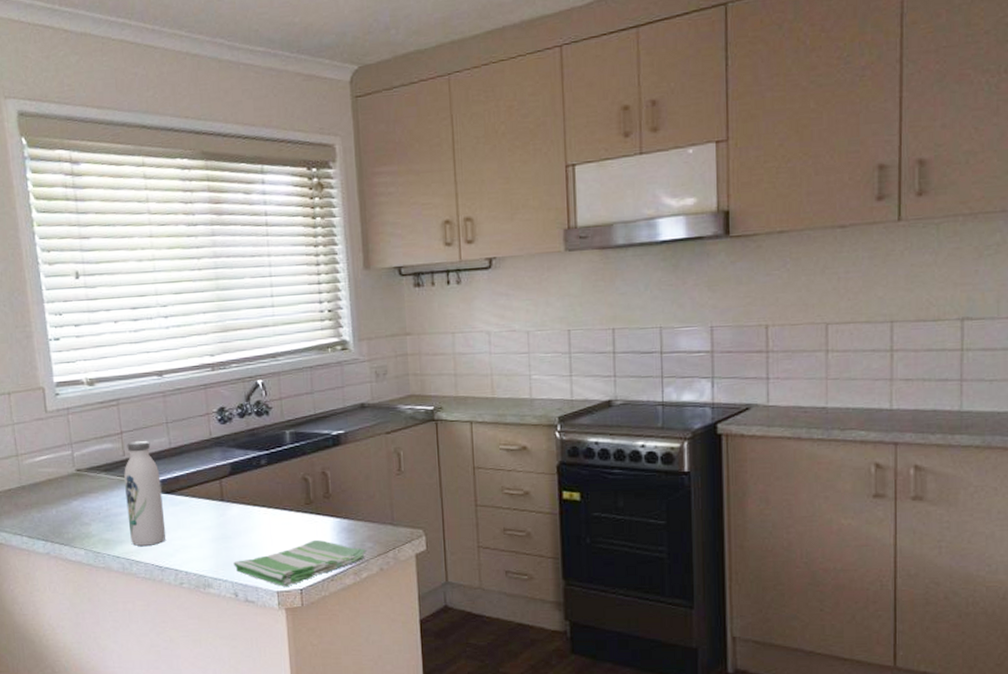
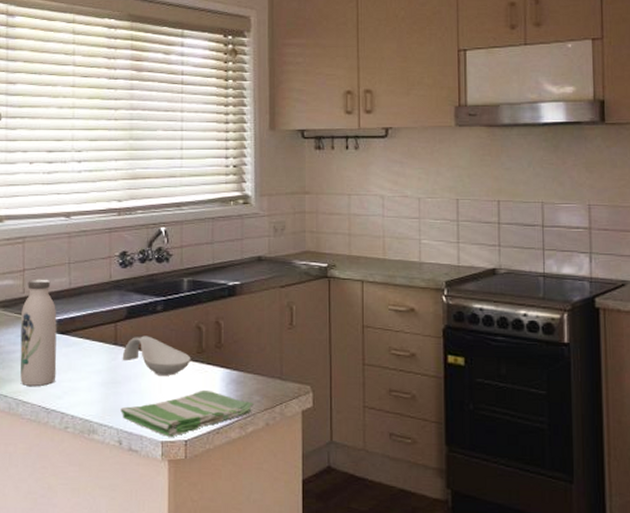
spoon rest: none [230,490,300,528] -> present [122,336,191,375]

